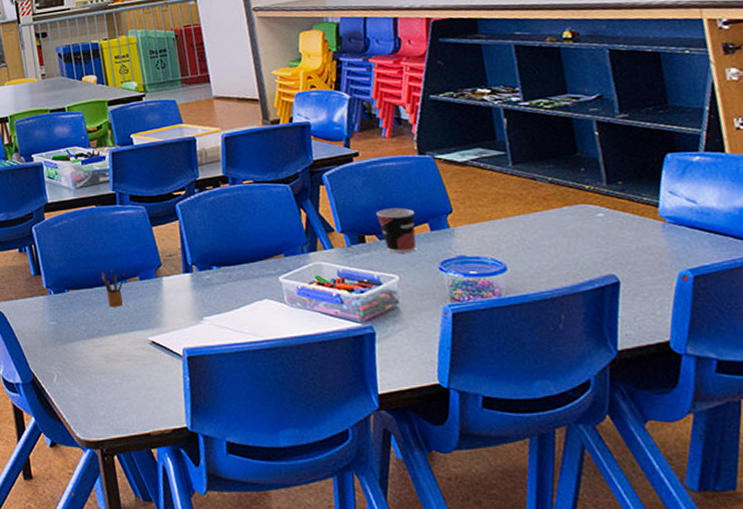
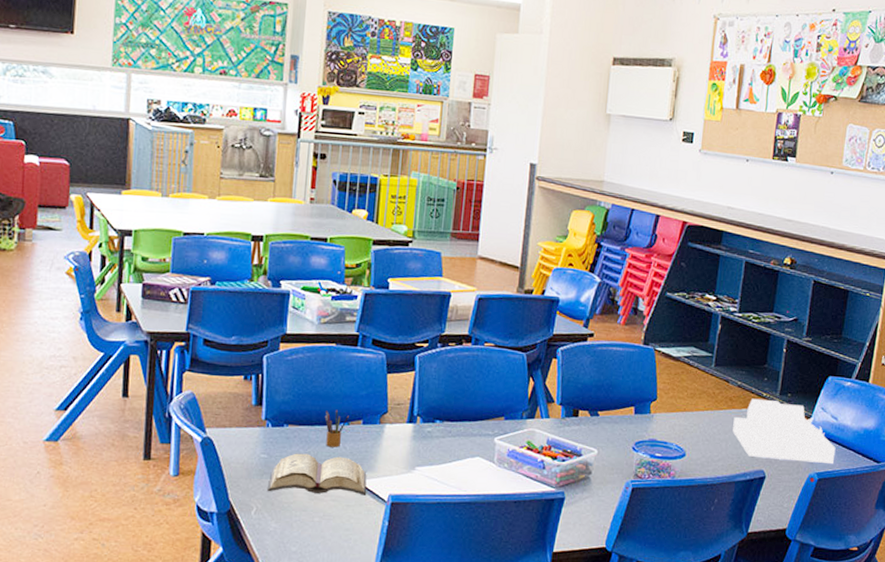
diary: none [63,315,161,358] -> present [268,453,367,495]
cup: present [376,207,416,254] -> none [594,388,627,431]
paper stack: none [555,192,709,261] -> present [732,398,836,465]

